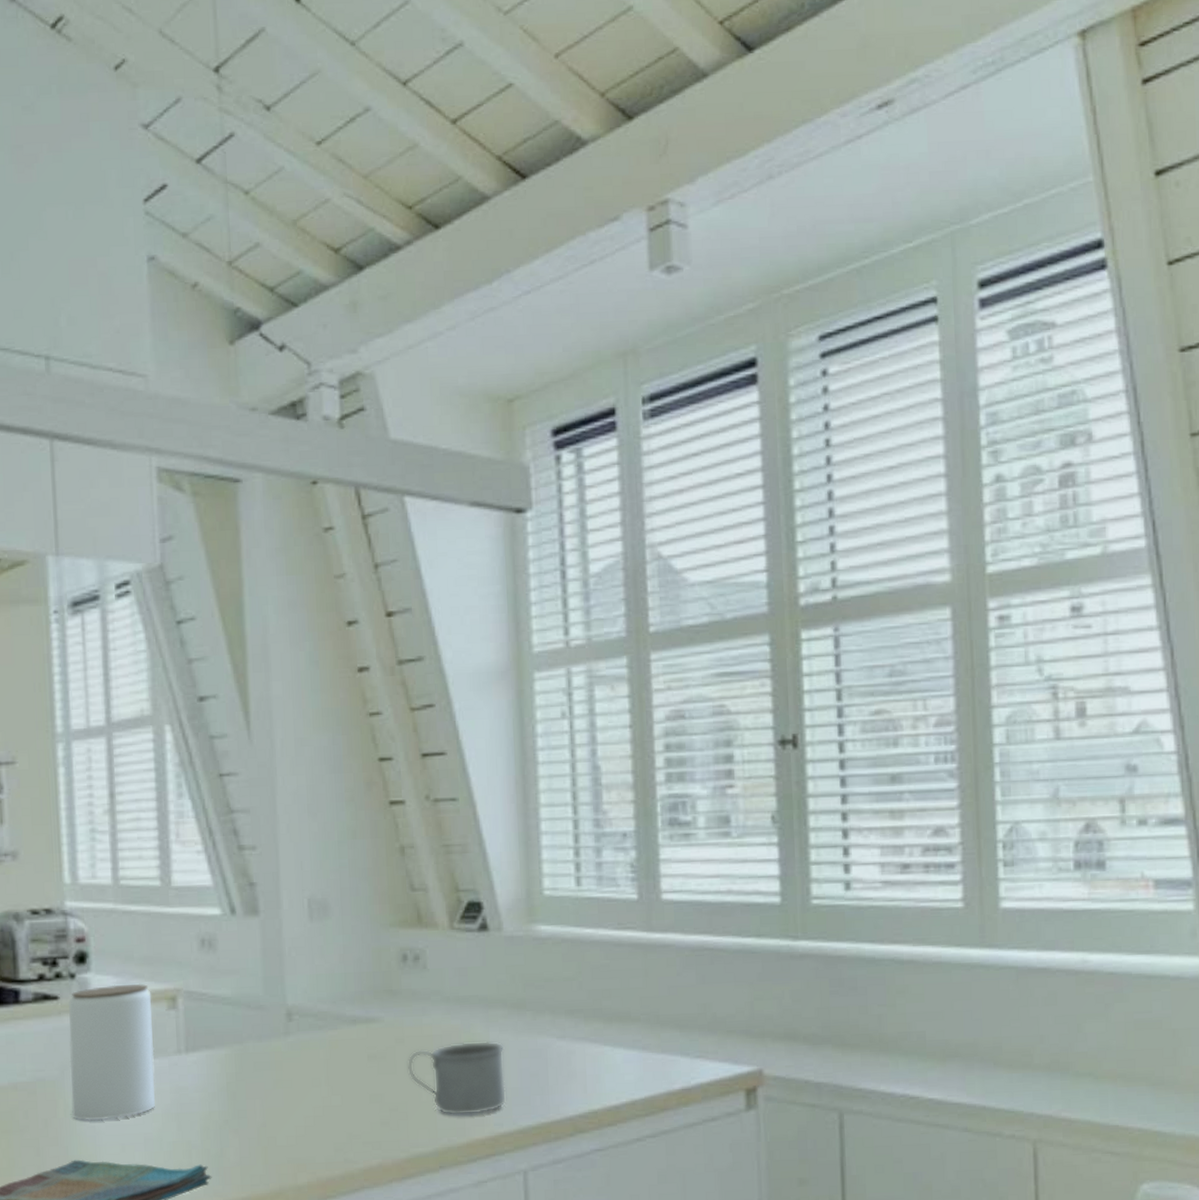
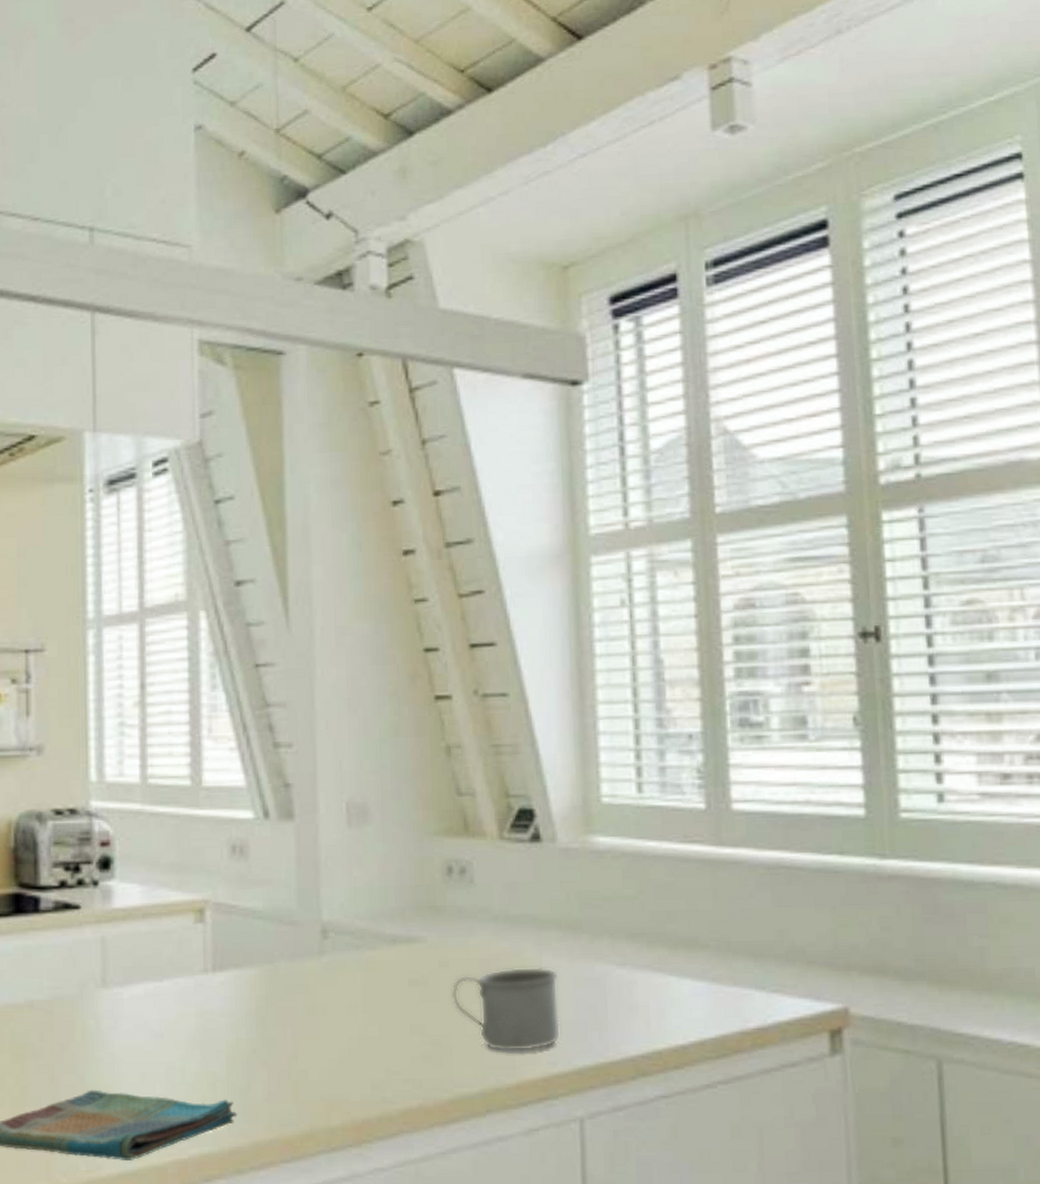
jar: present [68,983,156,1121] -> none [89,893,179,1046]

